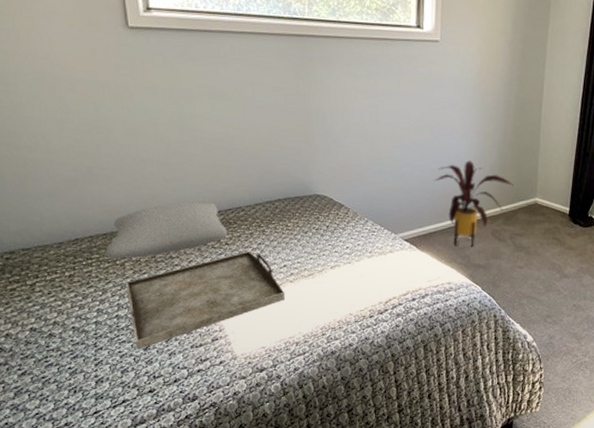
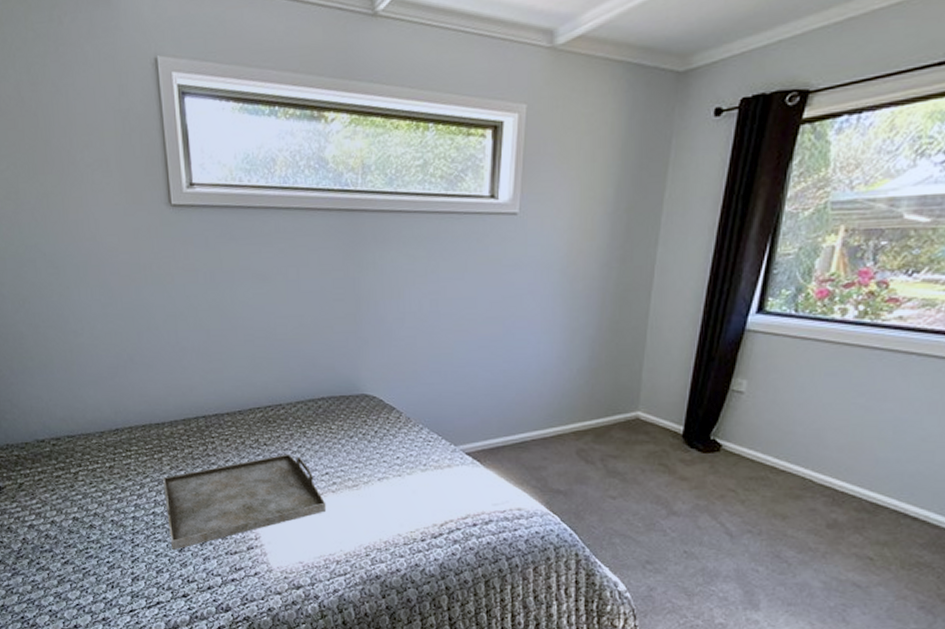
cushion: present [105,202,228,260] -> none [144,397,266,453]
house plant: present [435,160,513,247] -> none [506,361,608,468]

